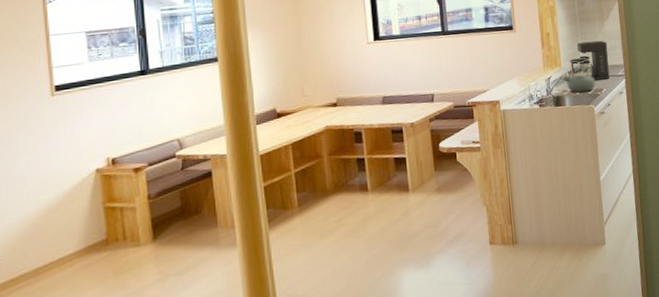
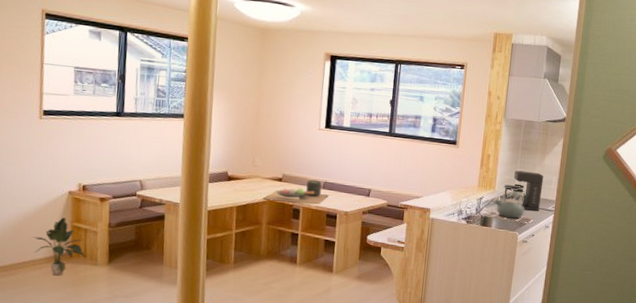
potted plant: none [59,200,126,270] -> present [33,217,86,276]
tea set: none [319,96,390,130] -> present [262,180,329,204]

